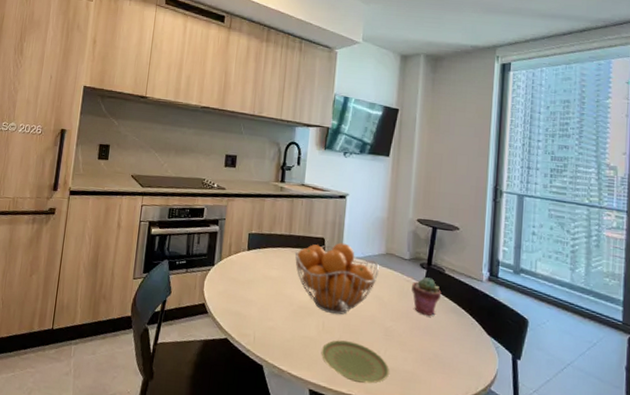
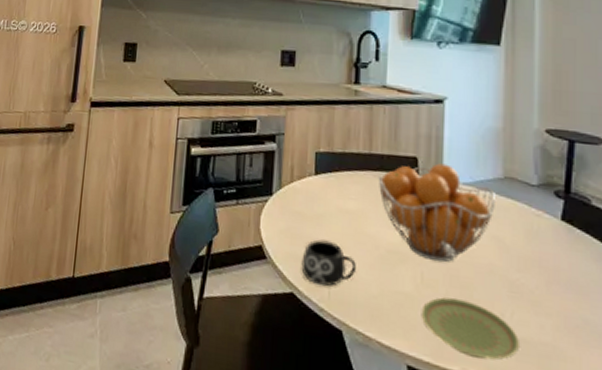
mug: none [234,299,275,334] -> present [301,239,356,287]
potted succulent: present [412,277,442,316] -> none [544,210,588,265]

